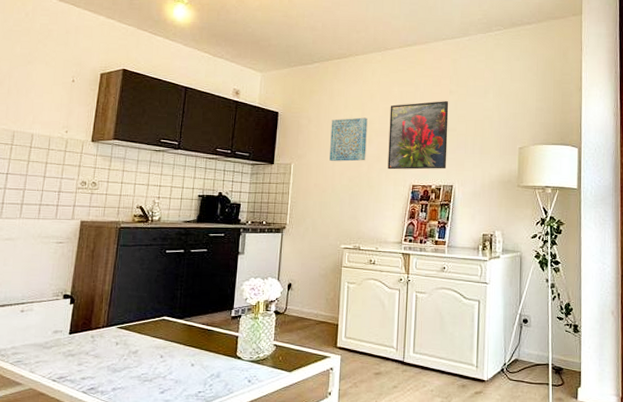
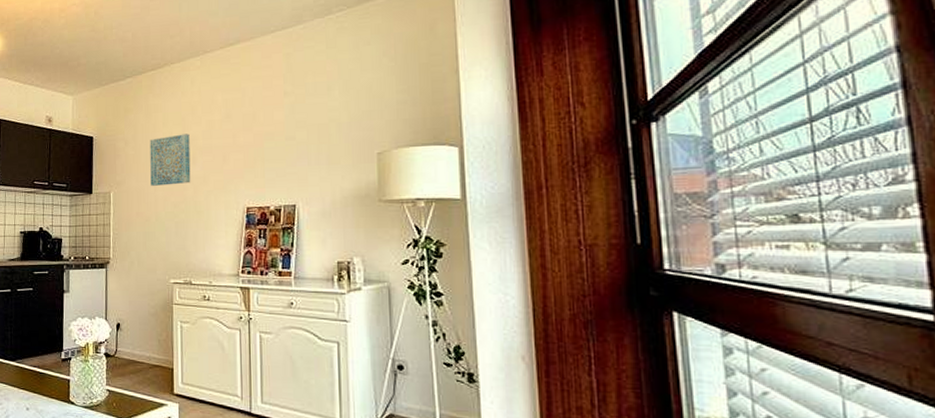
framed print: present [387,101,449,170] -> none [214,105,287,191]

